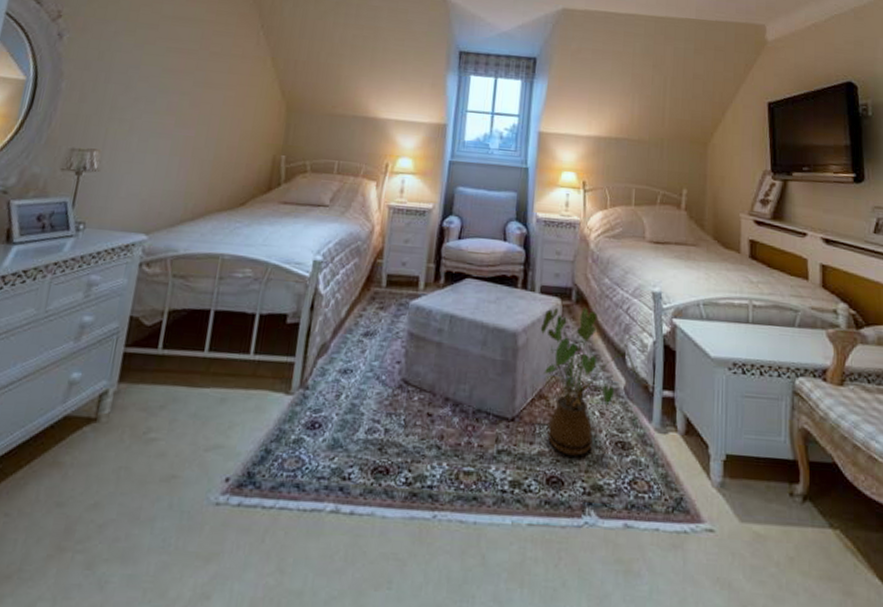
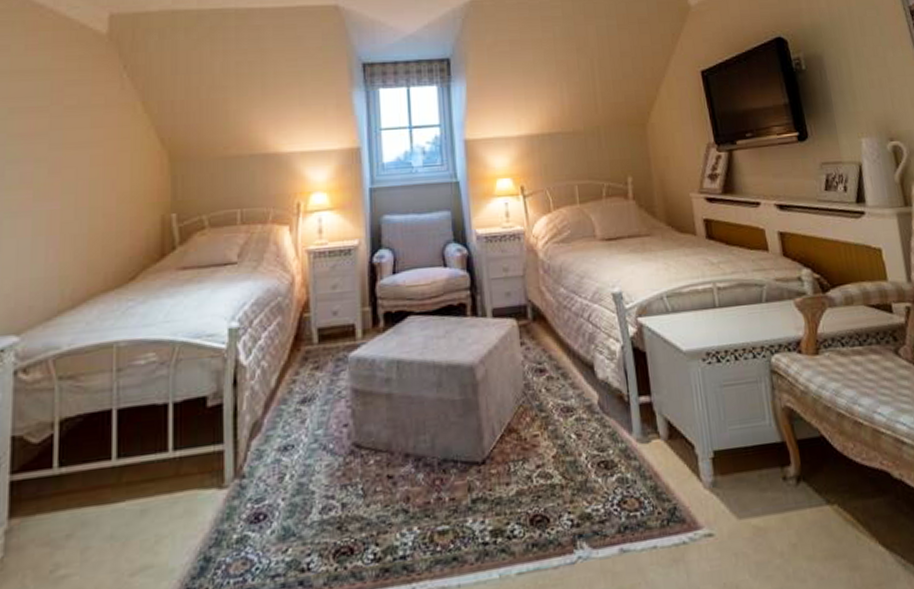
house plant: present [540,308,636,456] -> none [498,324,608,489]

